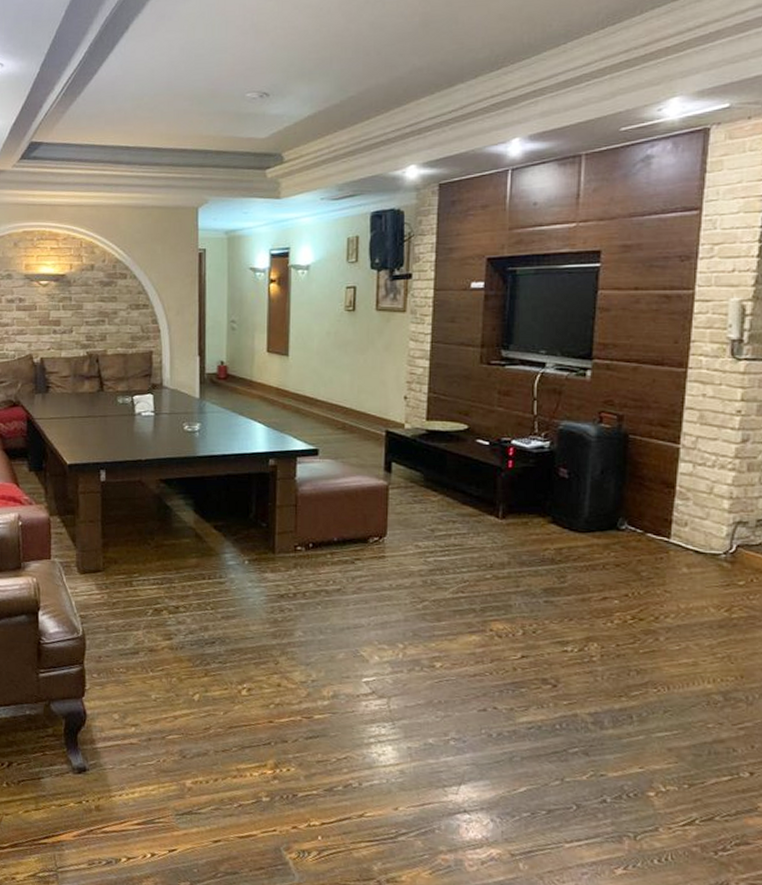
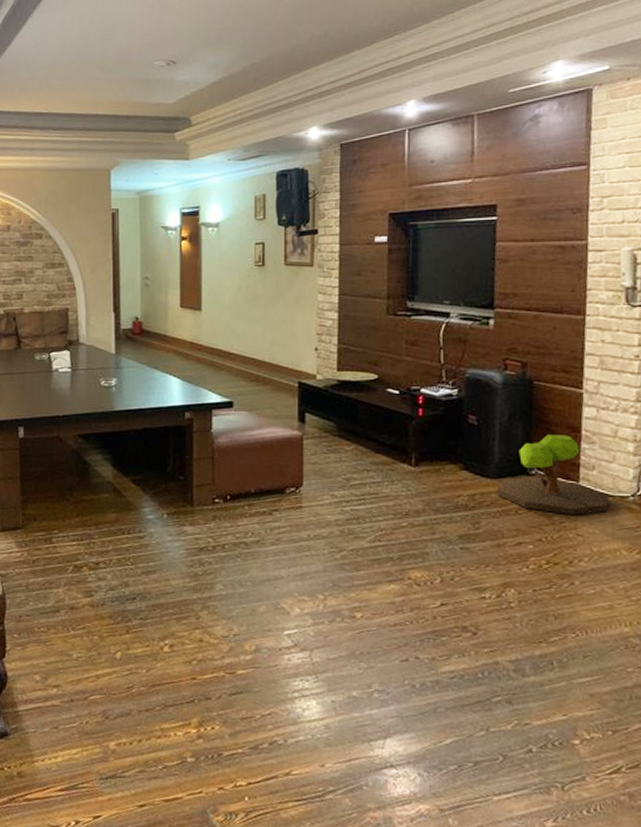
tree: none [586,488,699,571] -> present [498,433,608,515]

